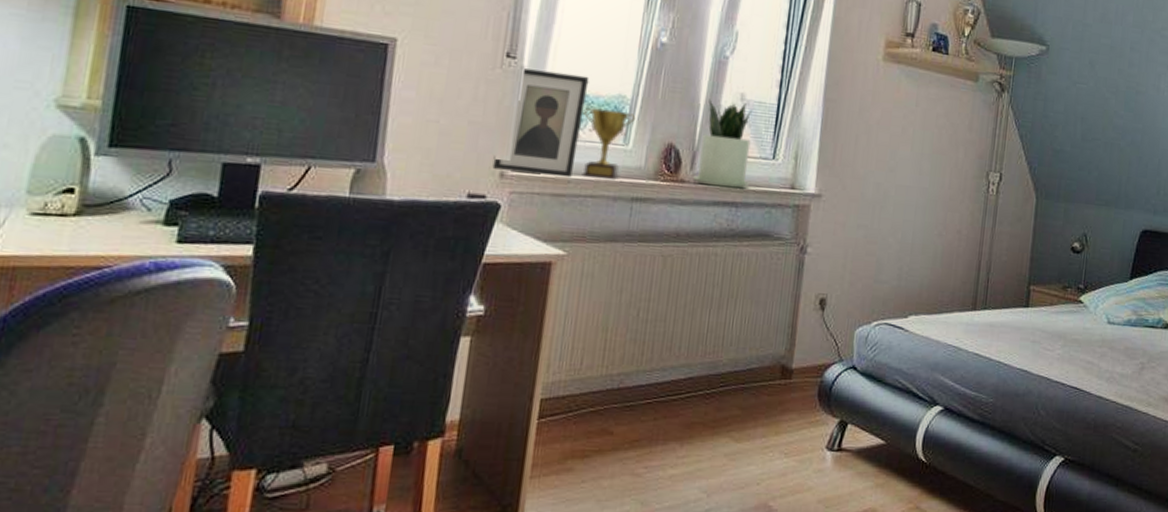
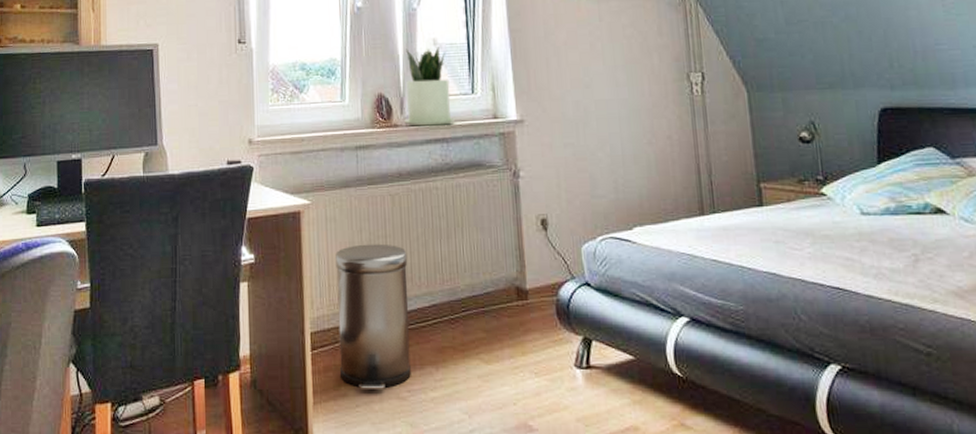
picture frame: present [492,68,590,178] -> none [242,47,305,138]
pedal bin: none [569,306,671,464] -> present [335,243,411,389]
award: present [582,108,636,181] -> none [304,72,348,135]

